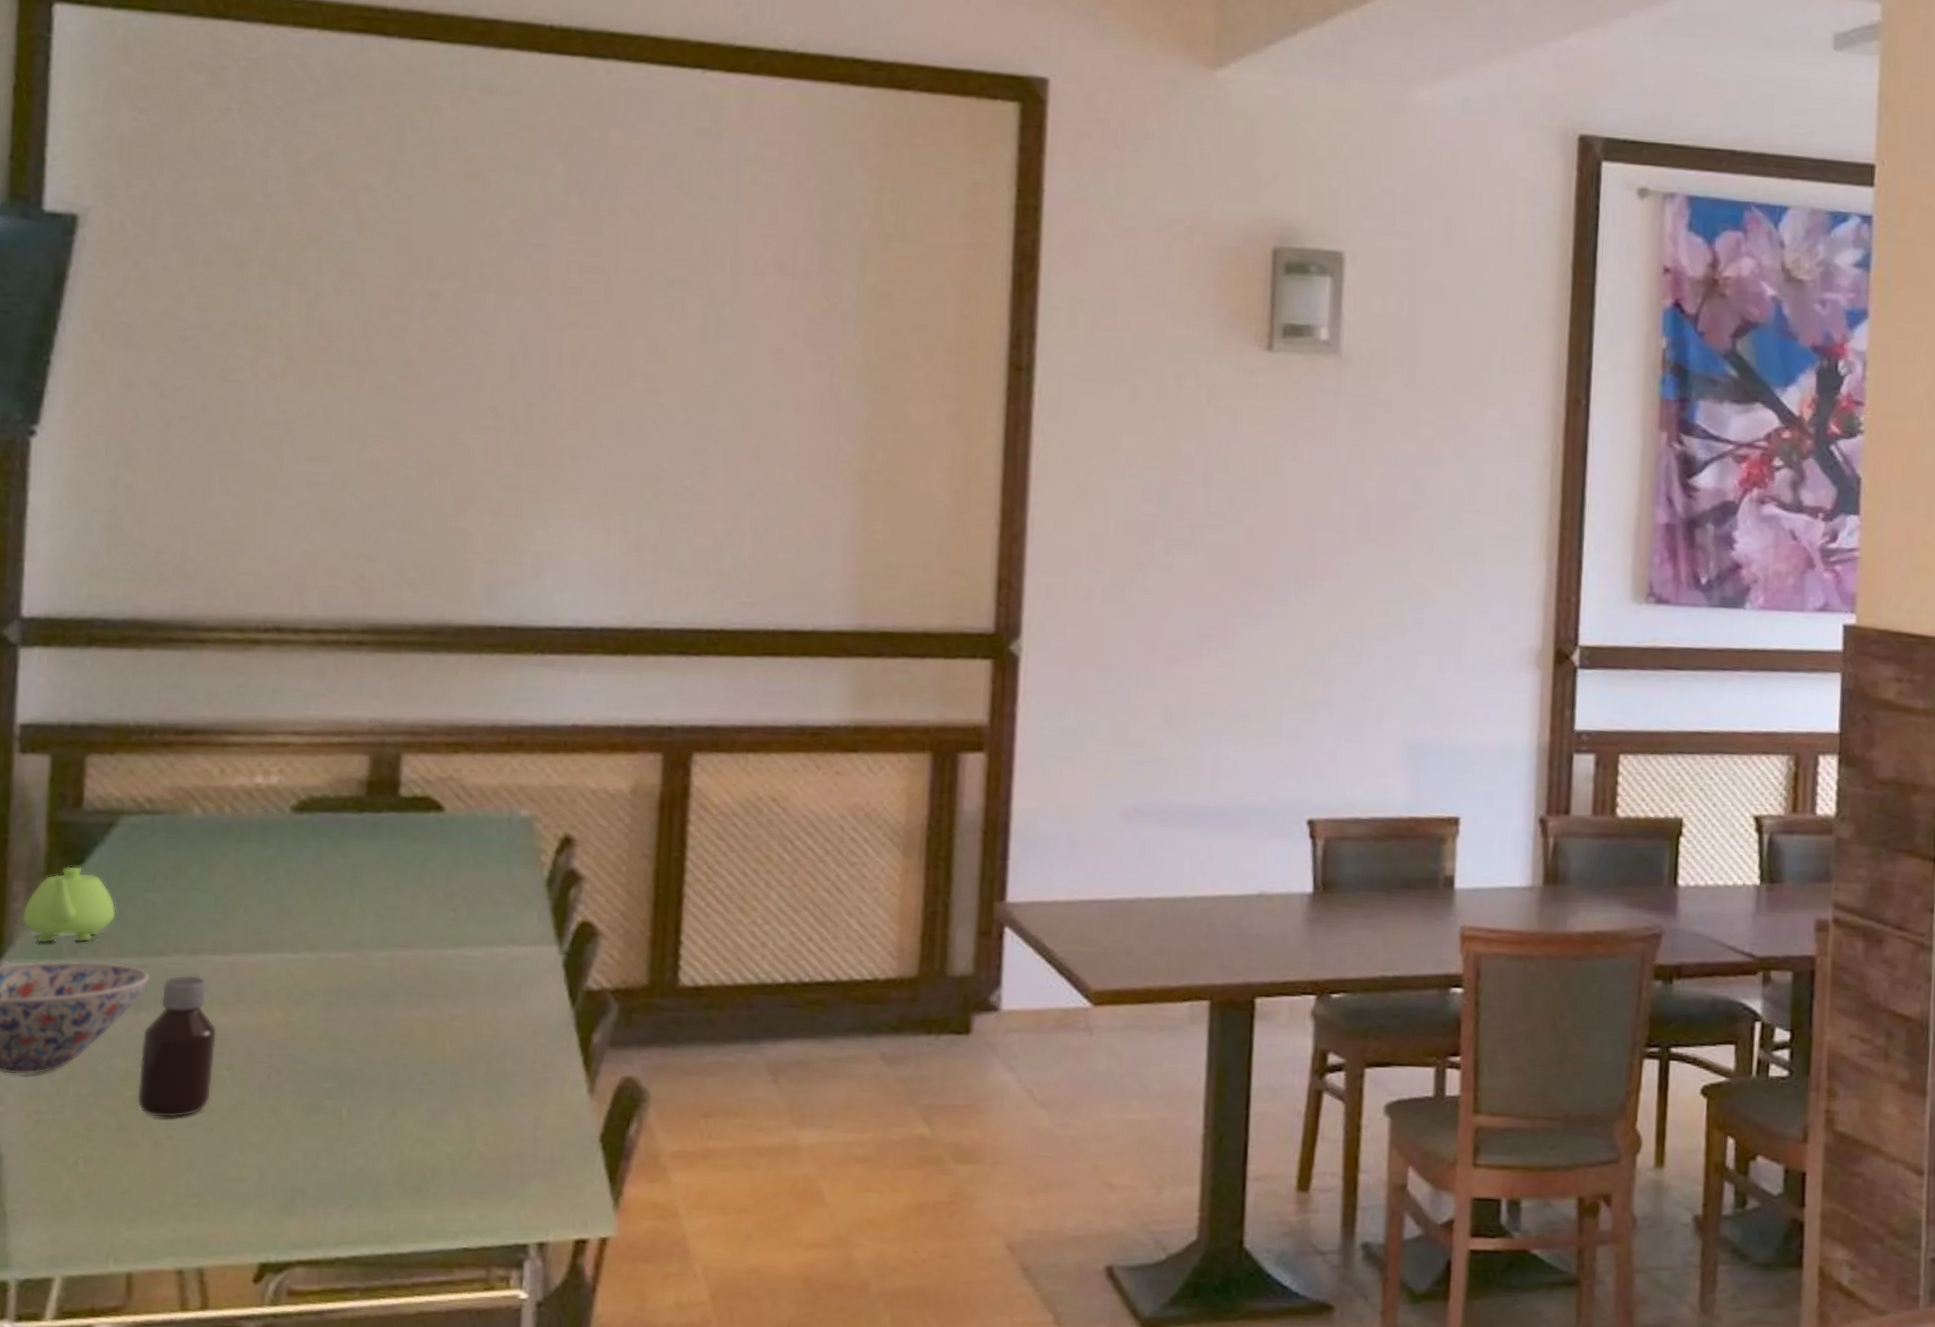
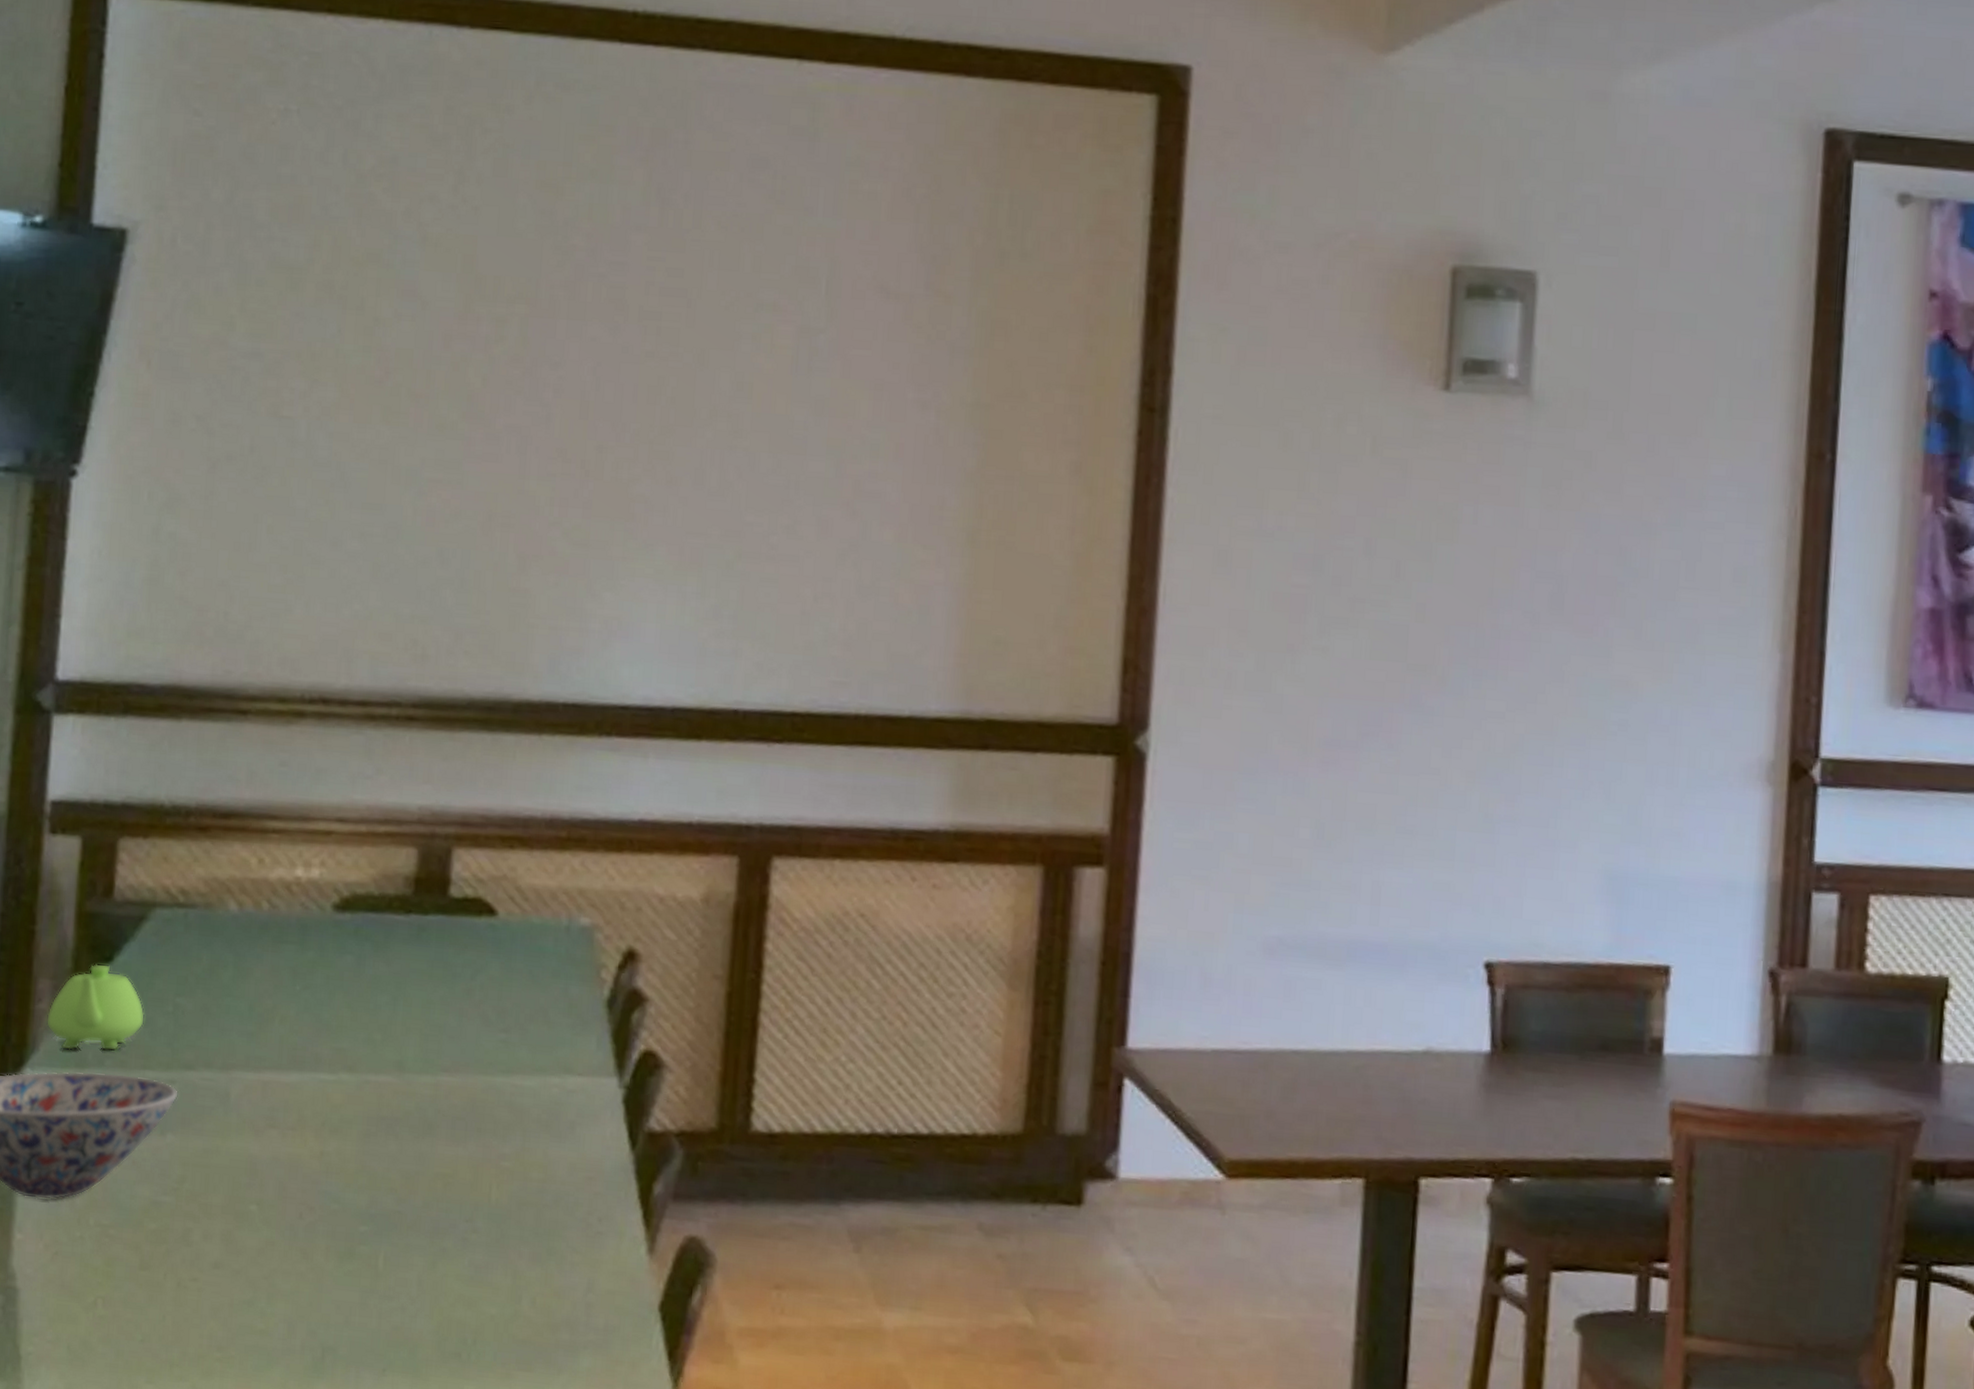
bottle: present [136,975,218,1119] -> none [160,1093,248,1258]

